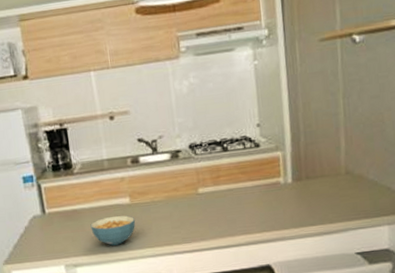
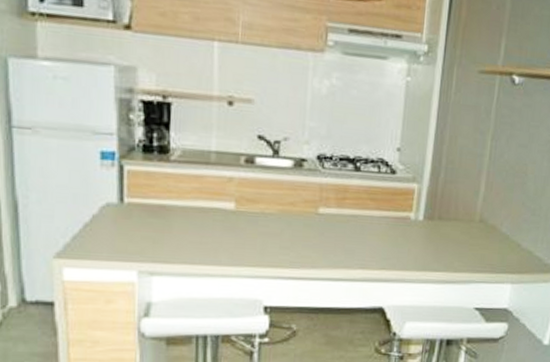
cereal bowl: present [90,215,136,246] -> none [180,221,238,257]

